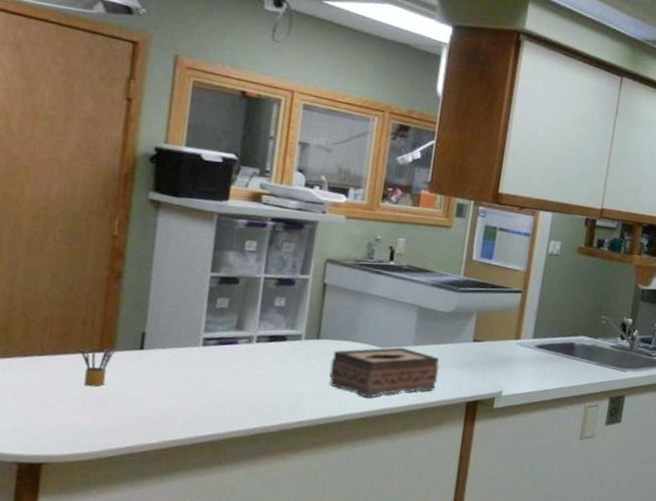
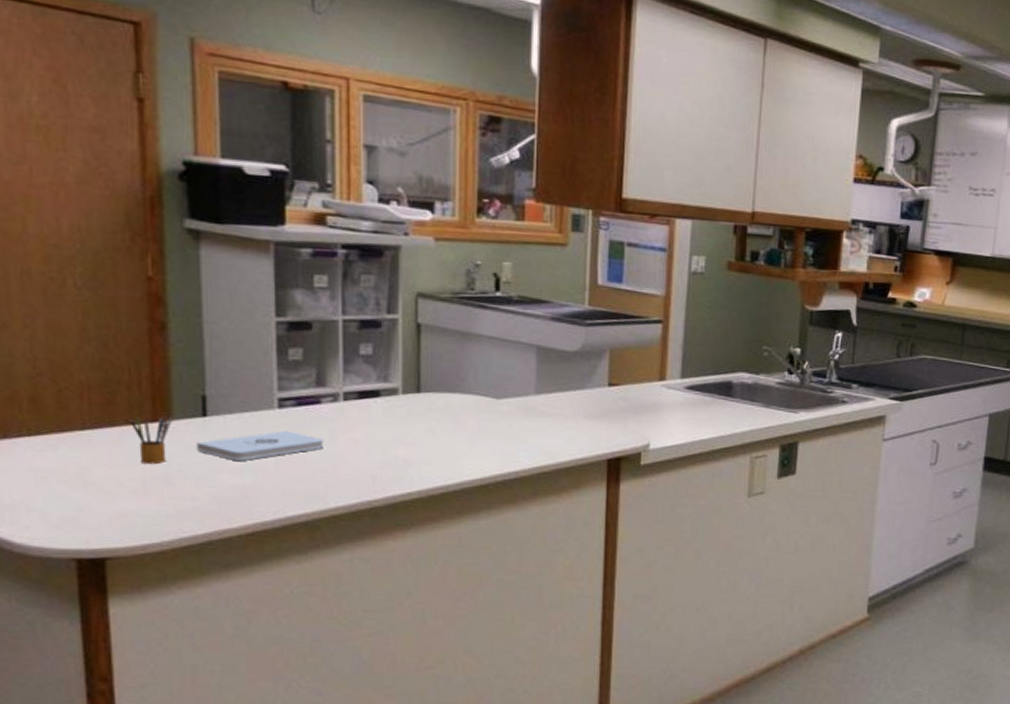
notepad: none [130,364,236,388] -> present [196,430,324,461]
tissue box: present [329,346,440,398] -> none [438,397,570,461]

